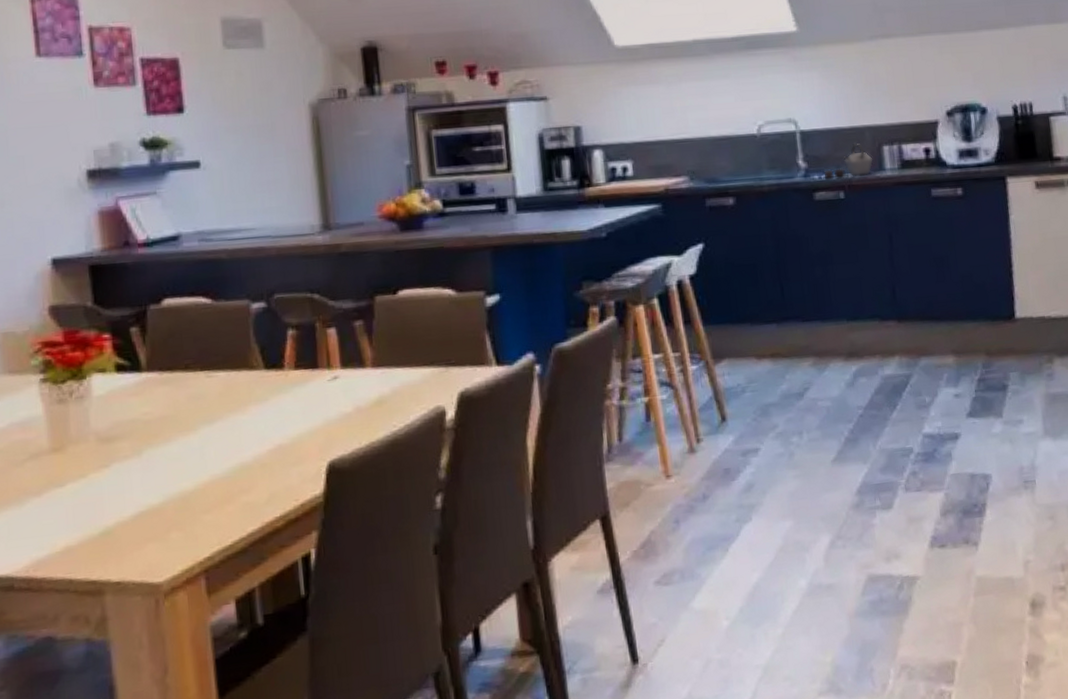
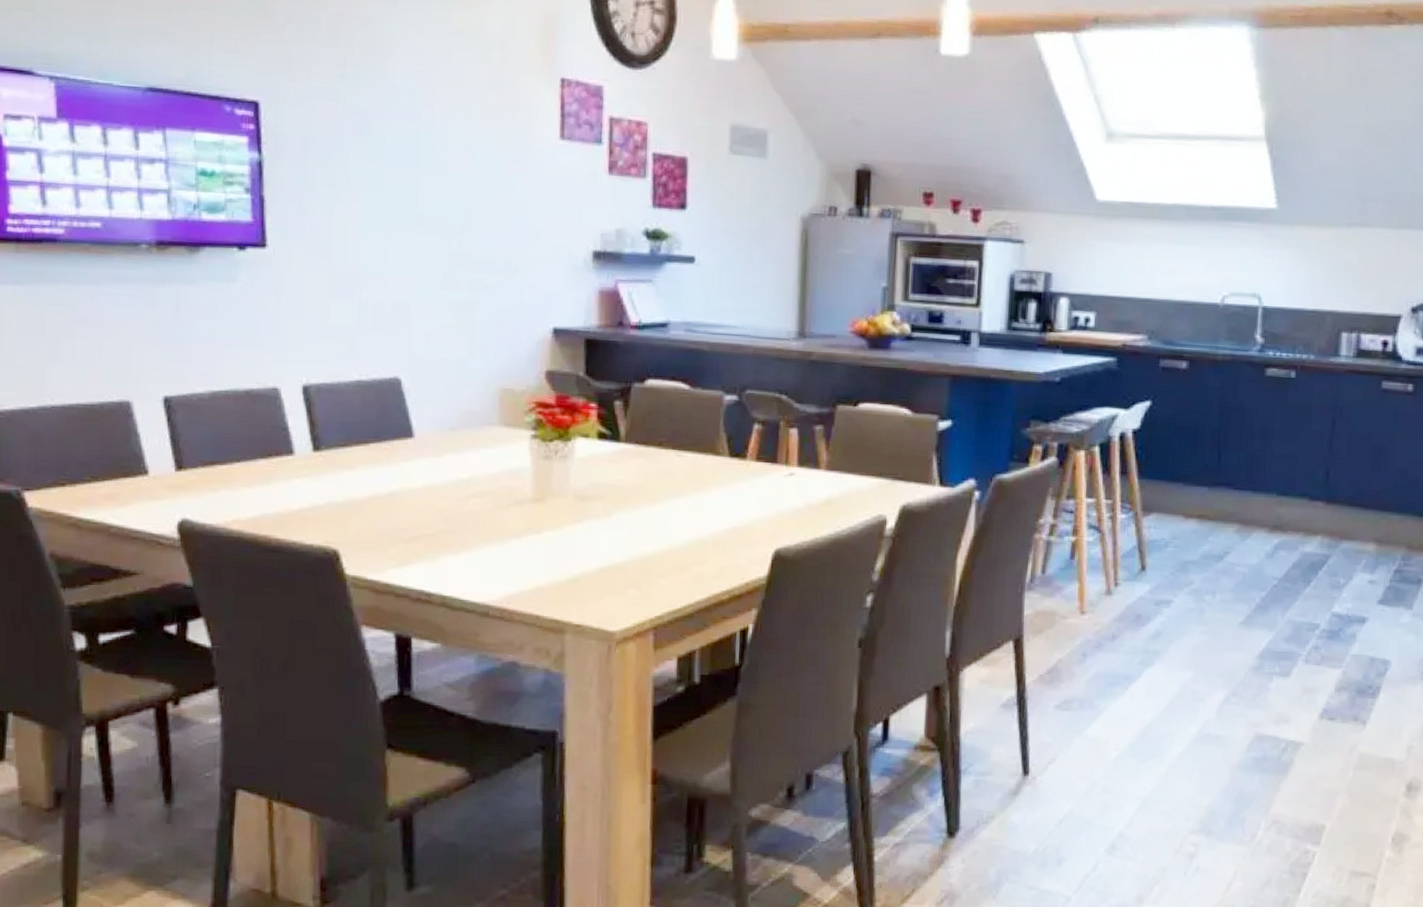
kettle: present [824,143,873,181] -> none [1279,327,1329,360]

